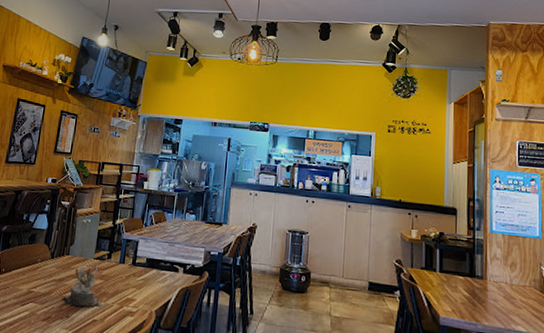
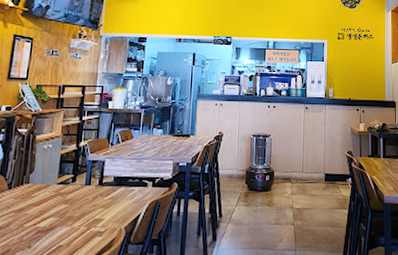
succulent plant: present [63,259,103,307] -> none [23,184,68,235]

